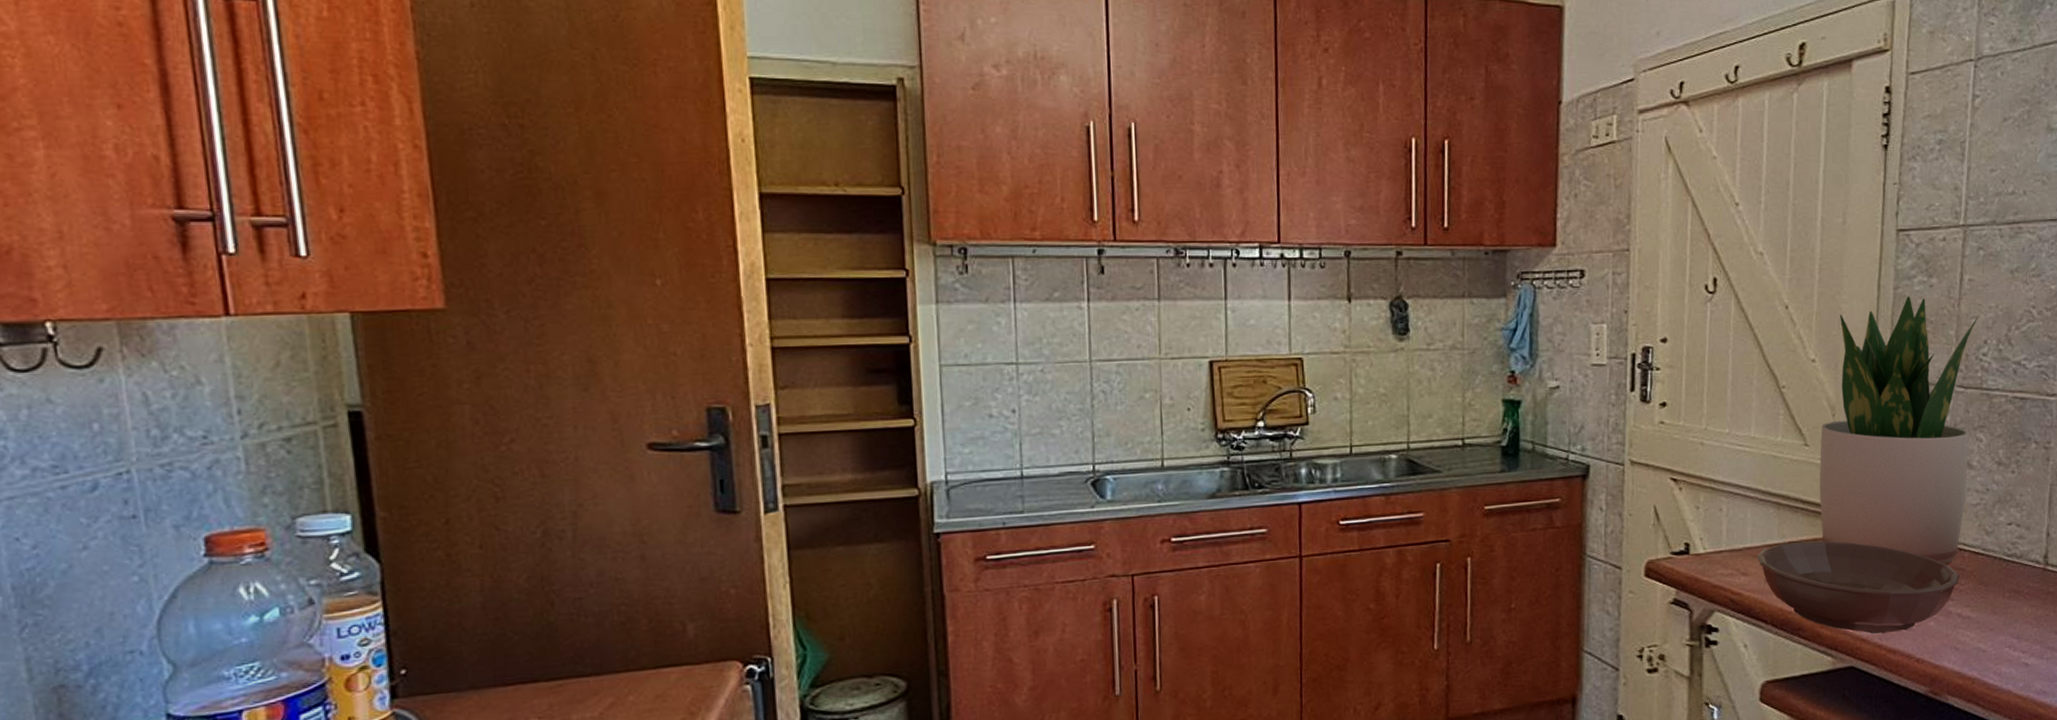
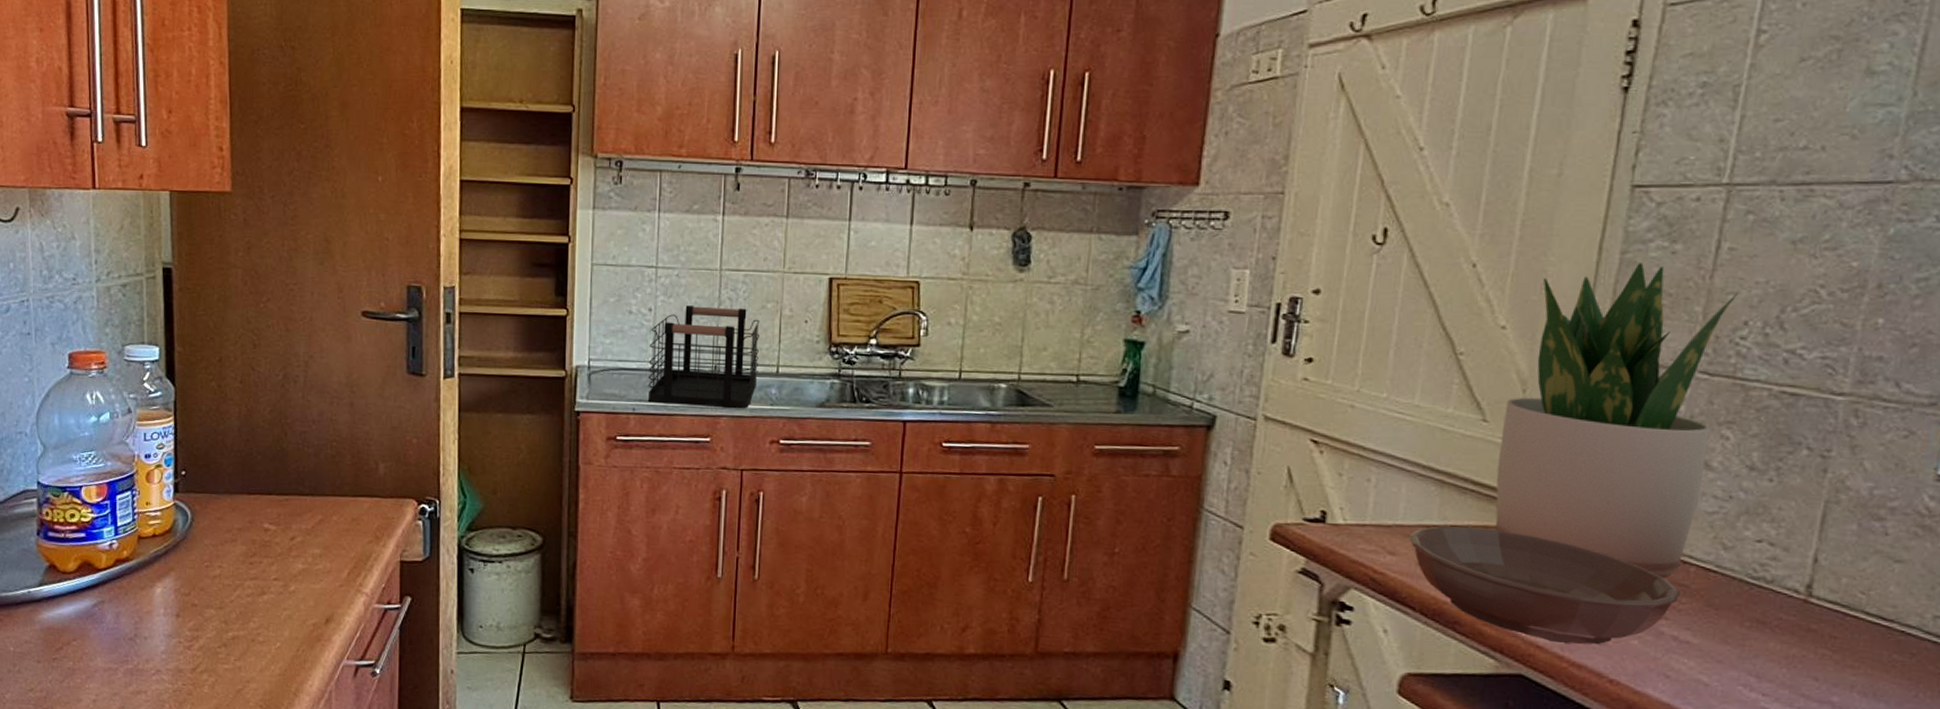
dish rack: none [1016,400,1141,515] -> present [648,305,760,409]

